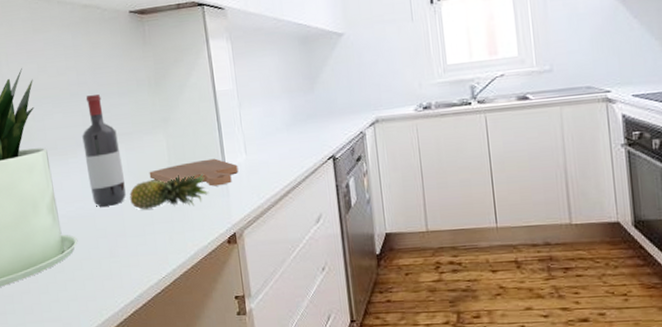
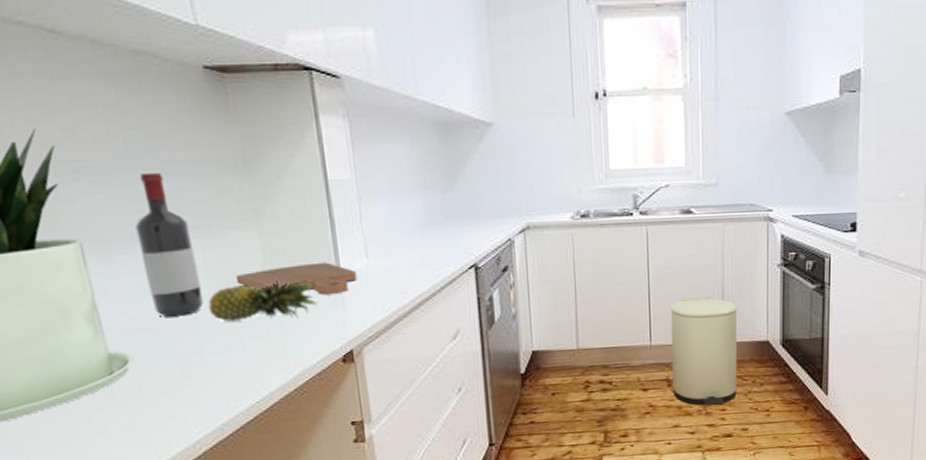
pedal bin: none [513,177,590,288] -> present [670,295,738,406]

